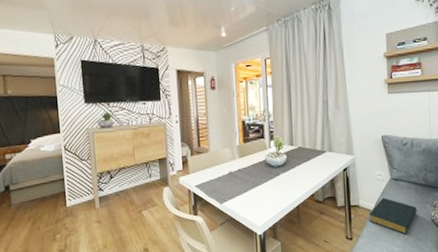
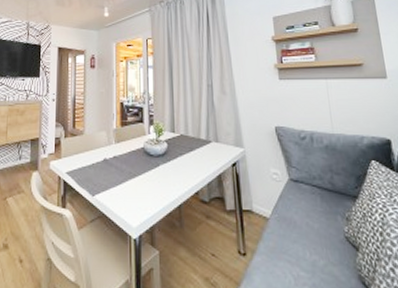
hardback book: present [368,197,417,235] -> none [265,202,326,255]

